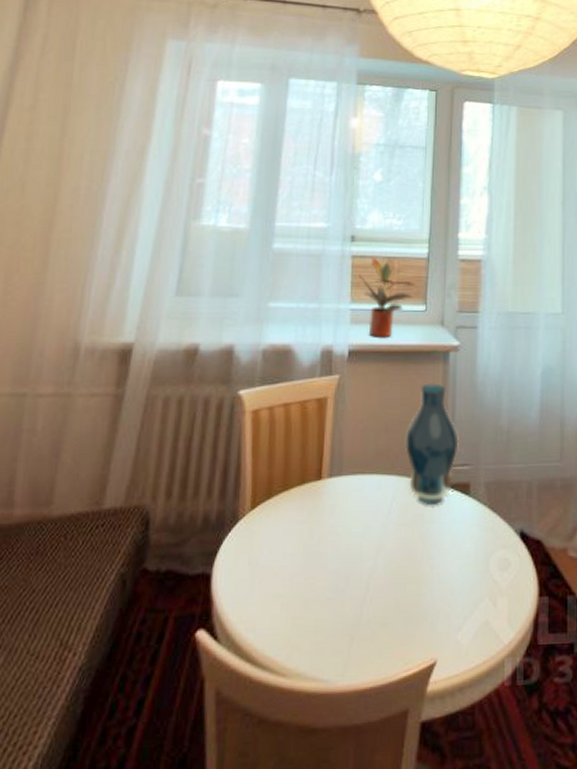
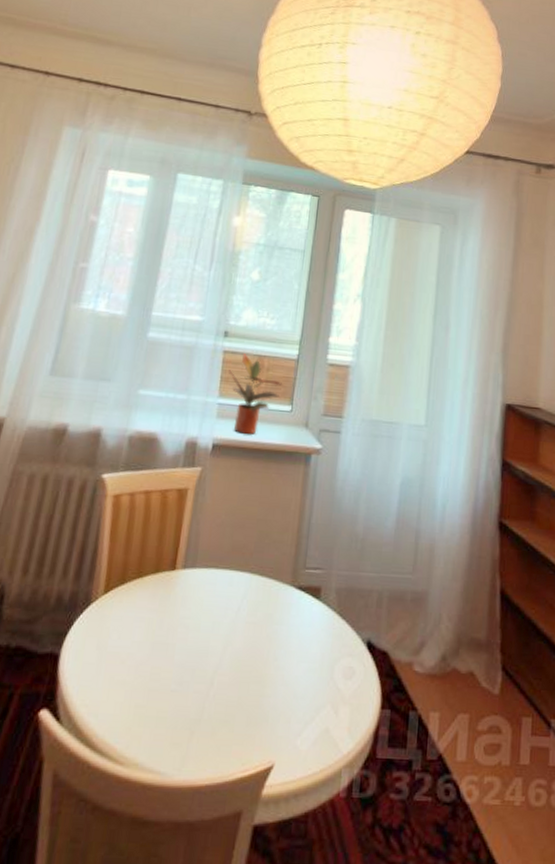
vase: present [404,383,460,504] -> none [260,483,315,606]

